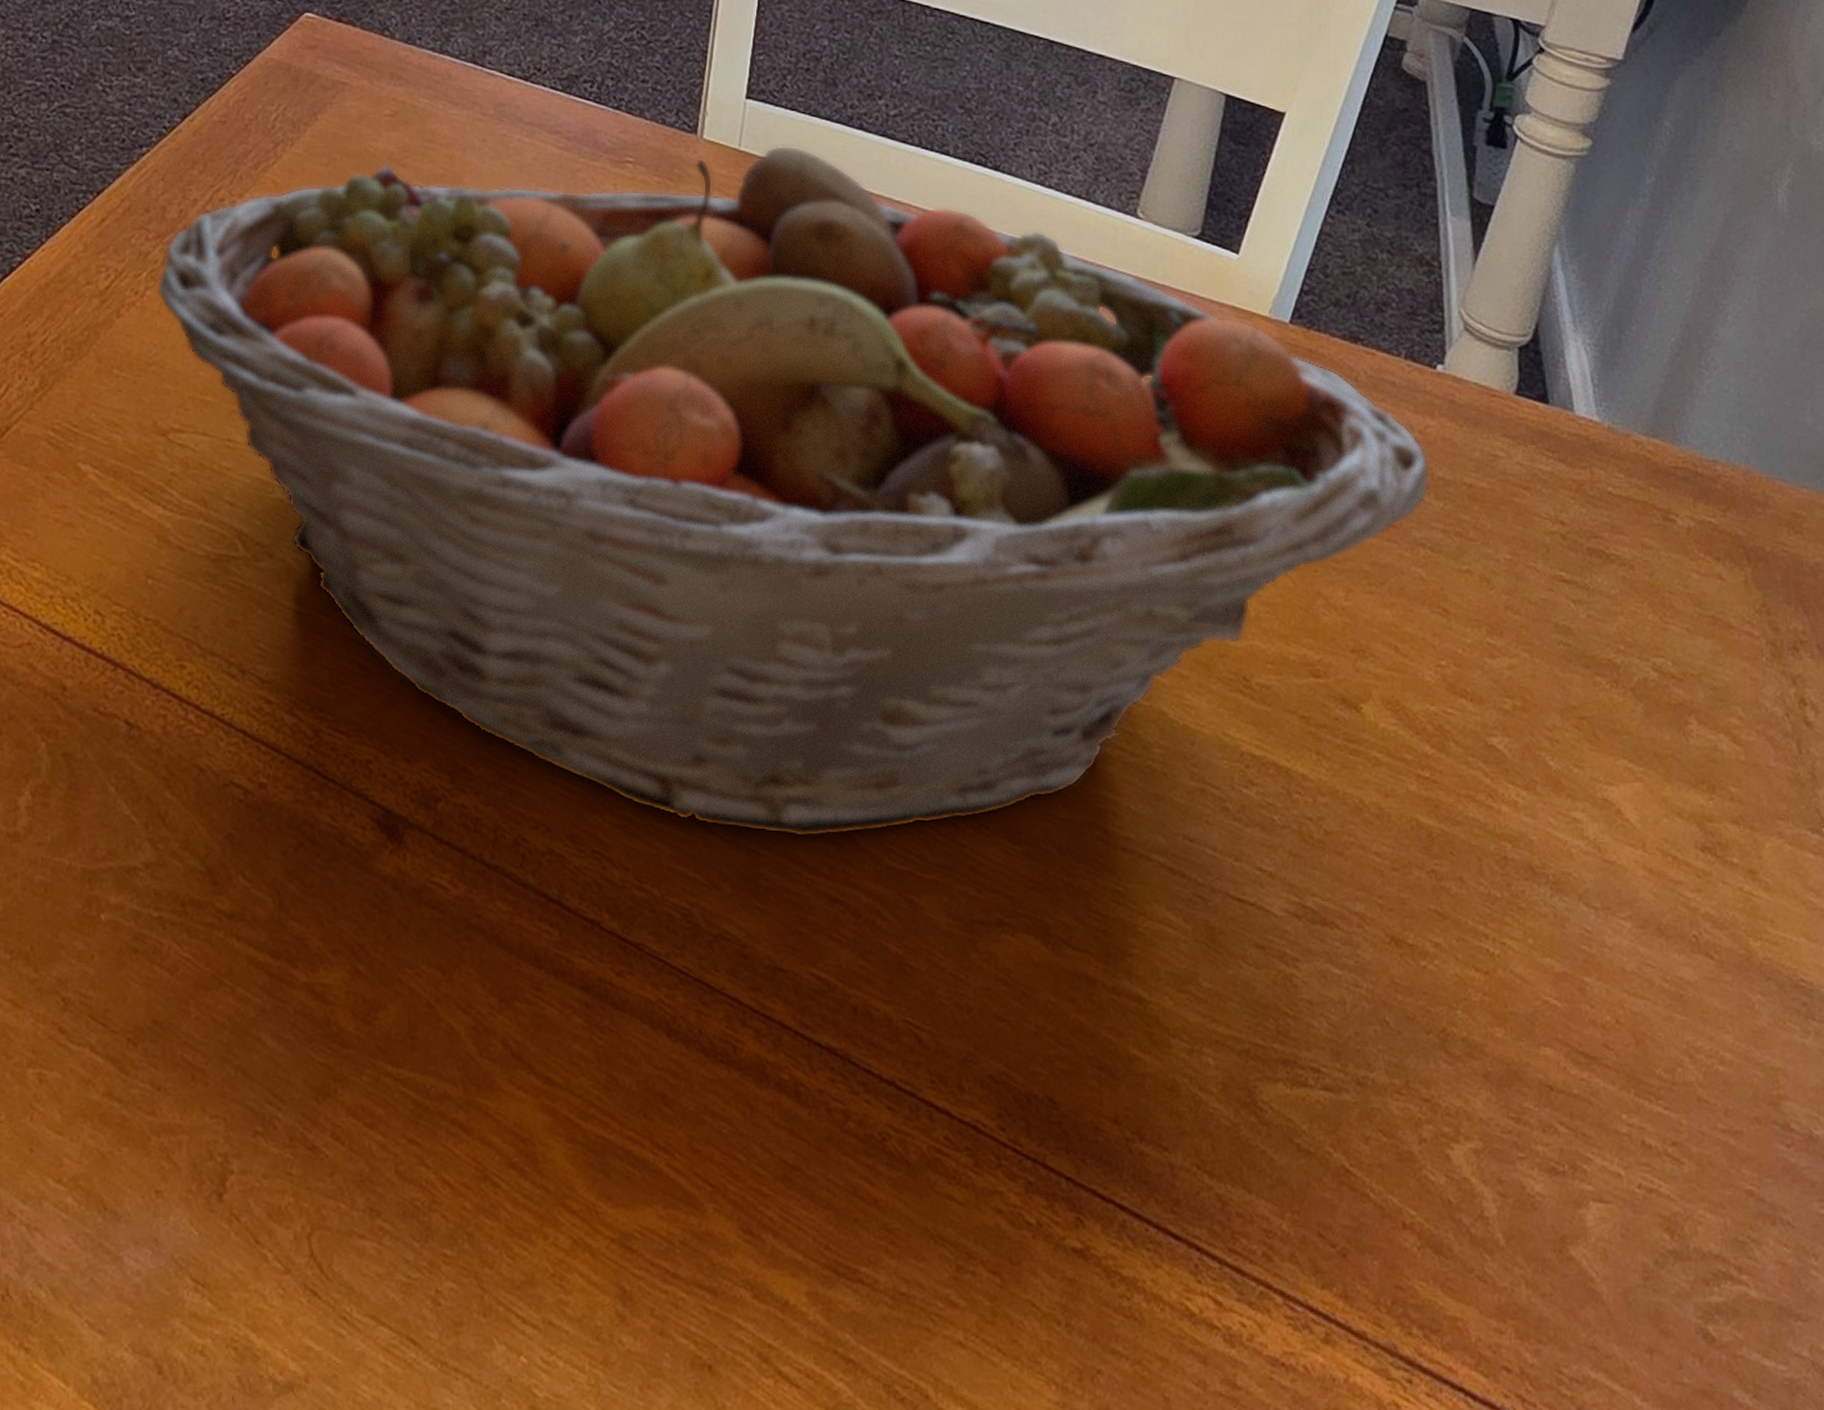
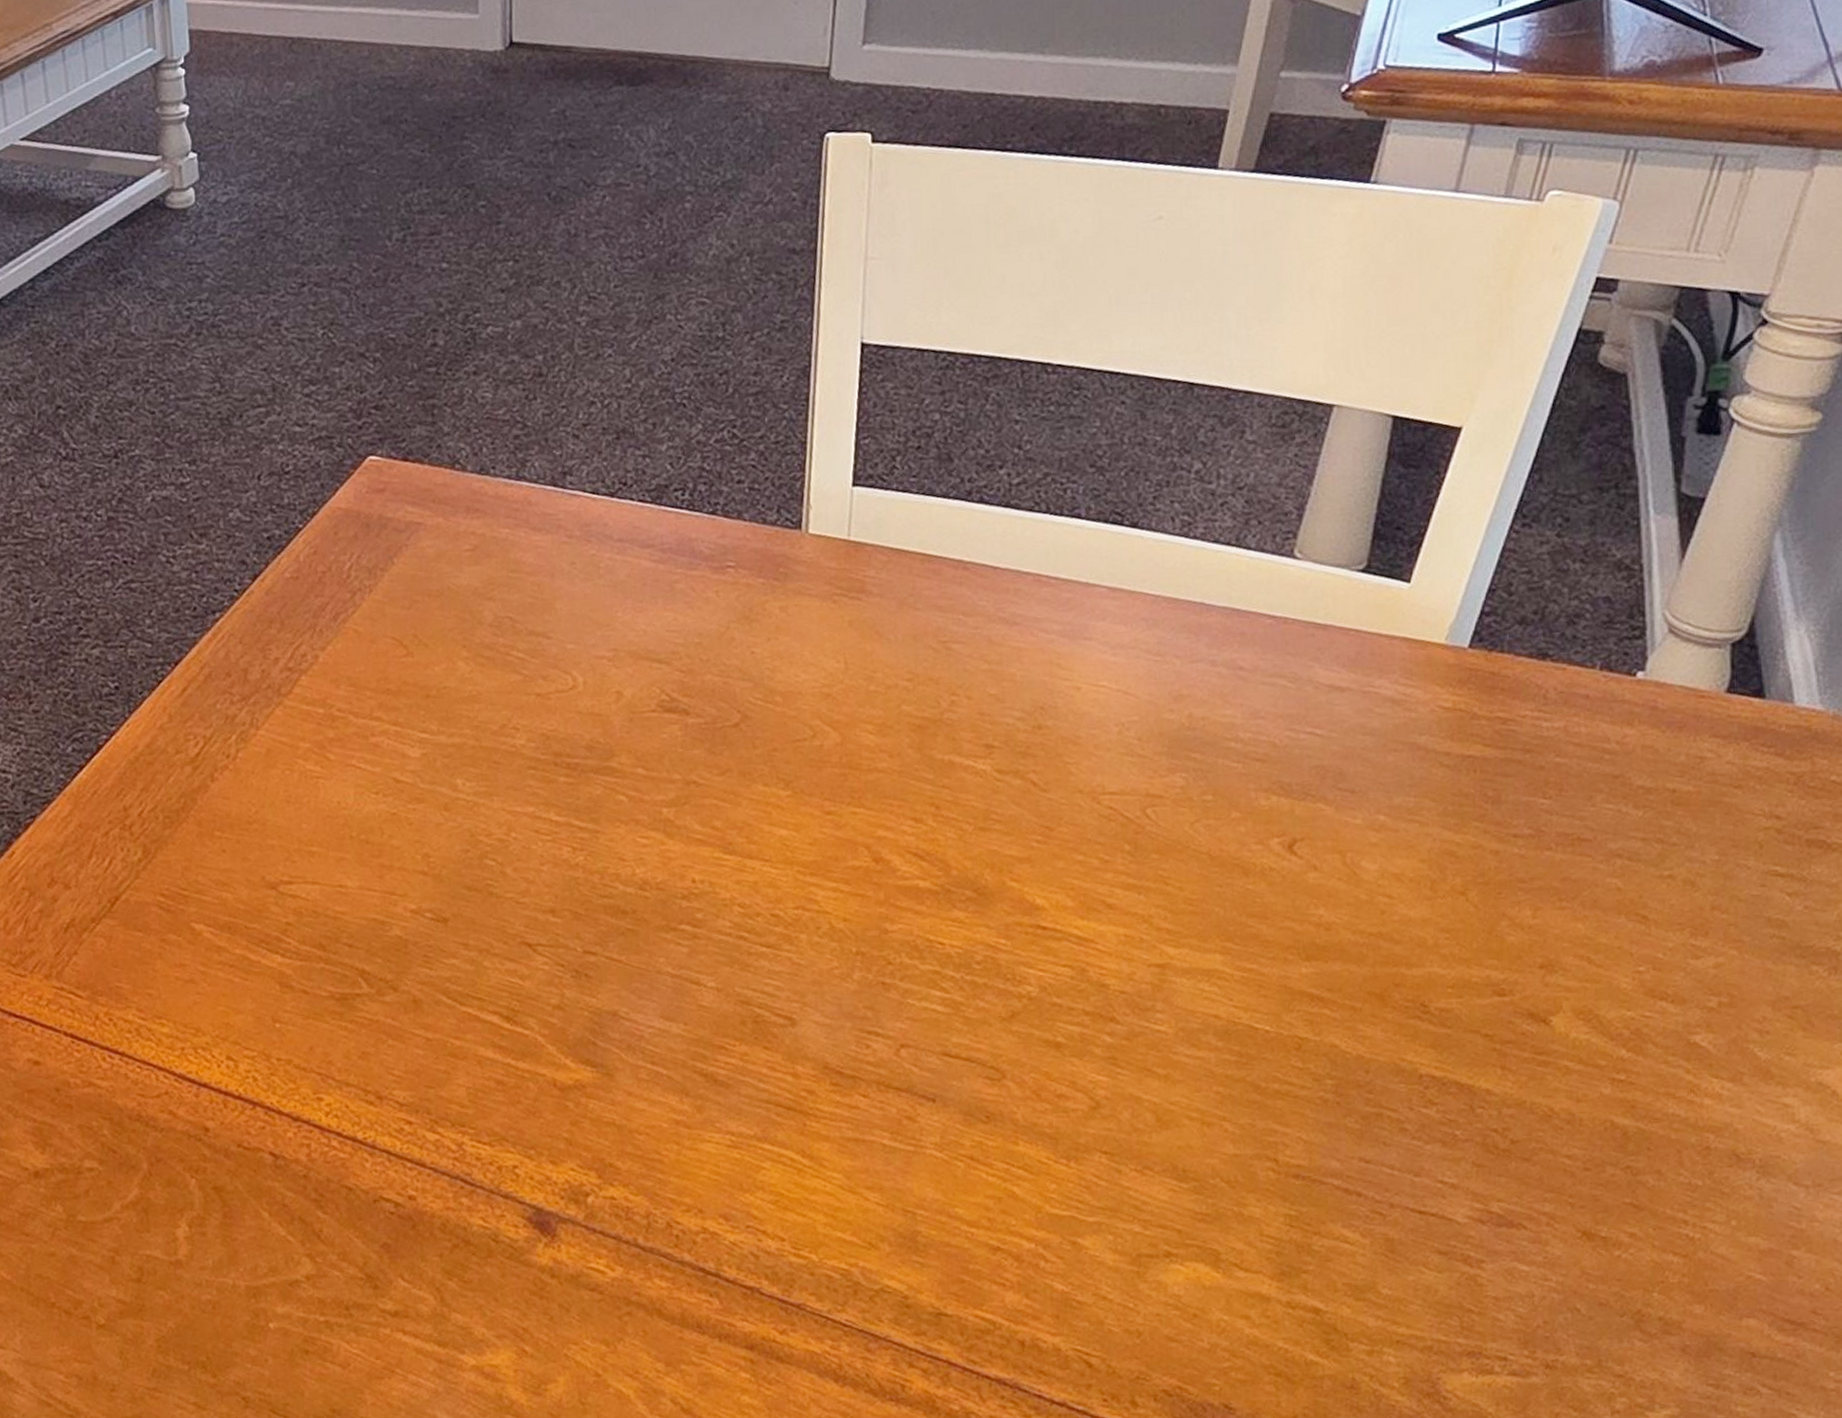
fruit basket: present [157,145,1430,839] -> none [248,528,1628,1196]

